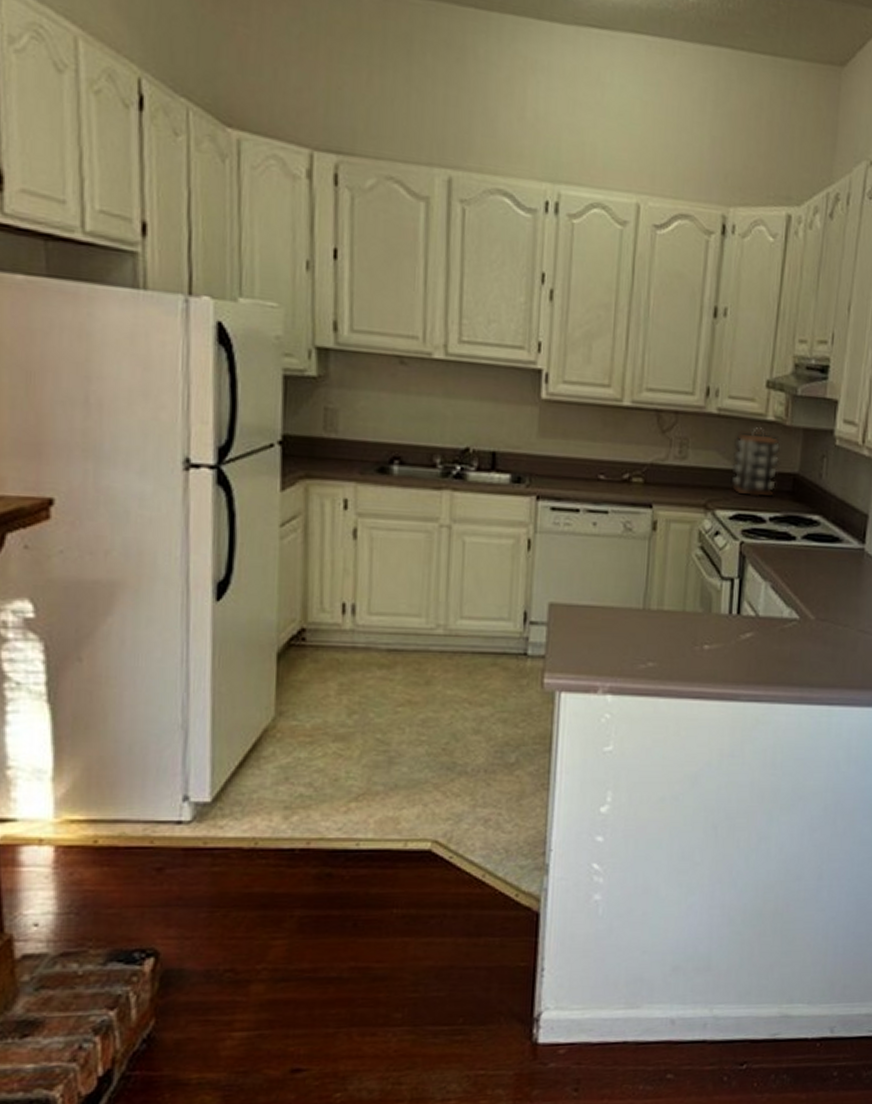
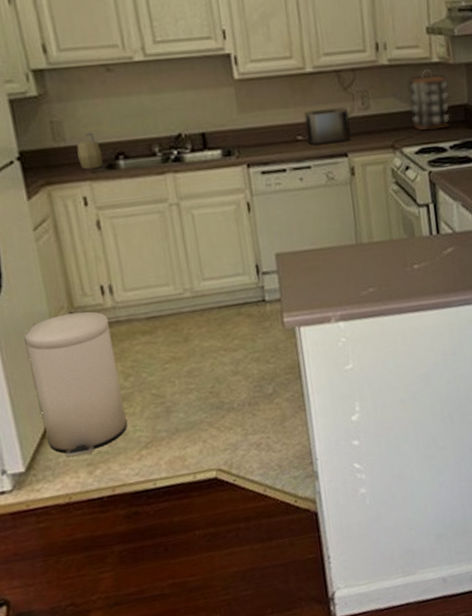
pedal bin: none [243,628,344,795] -> present [24,311,128,458]
soap dispenser: none [348,427,376,470] -> present [76,132,103,170]
toaster: none [609,449,664,492] -> present [303,107,353,146]

